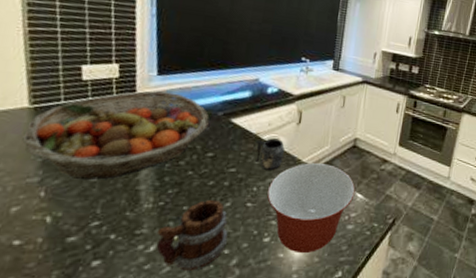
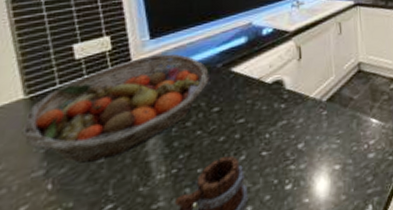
mug: present [255,138,285,170] -> none [260,79,290,114]
mixing bowl: present [267,163,355,254] -> none [281,94,370,195]

